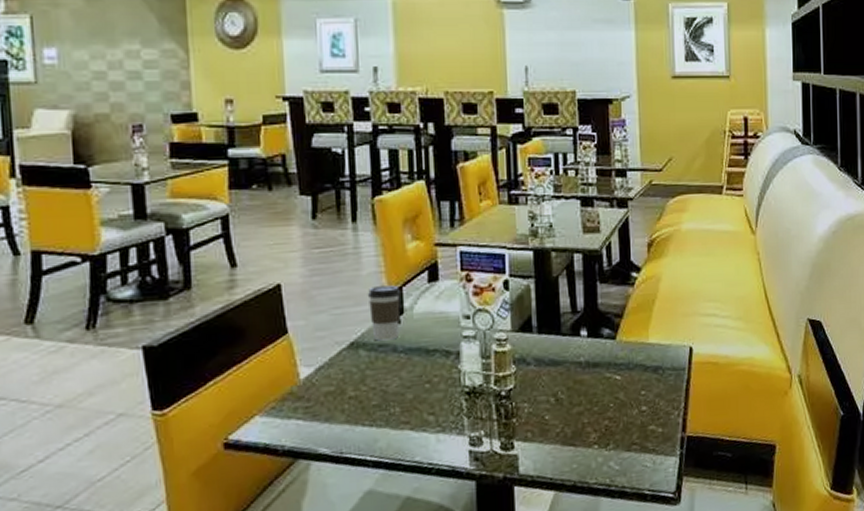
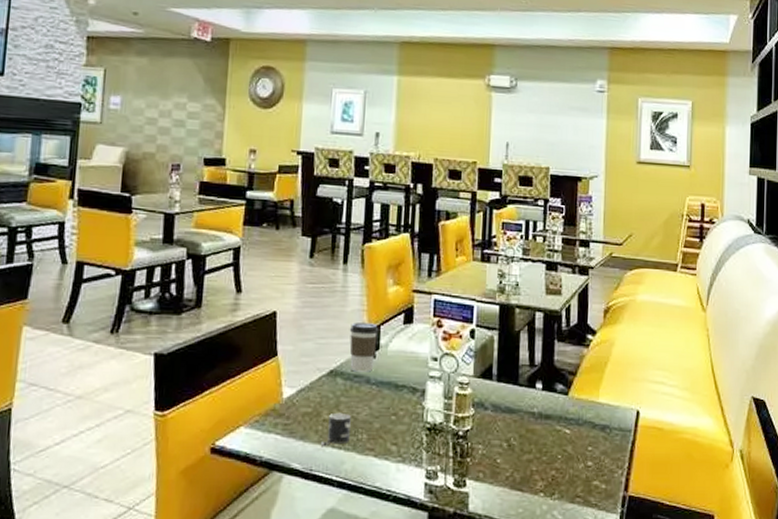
mug: none [348,387,381,427] -> present [320,412,351,447]

